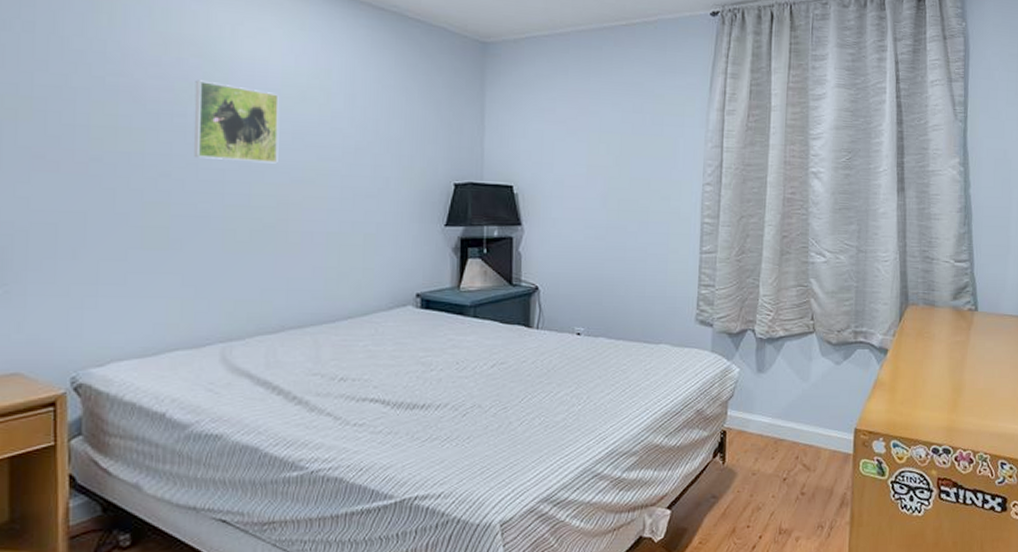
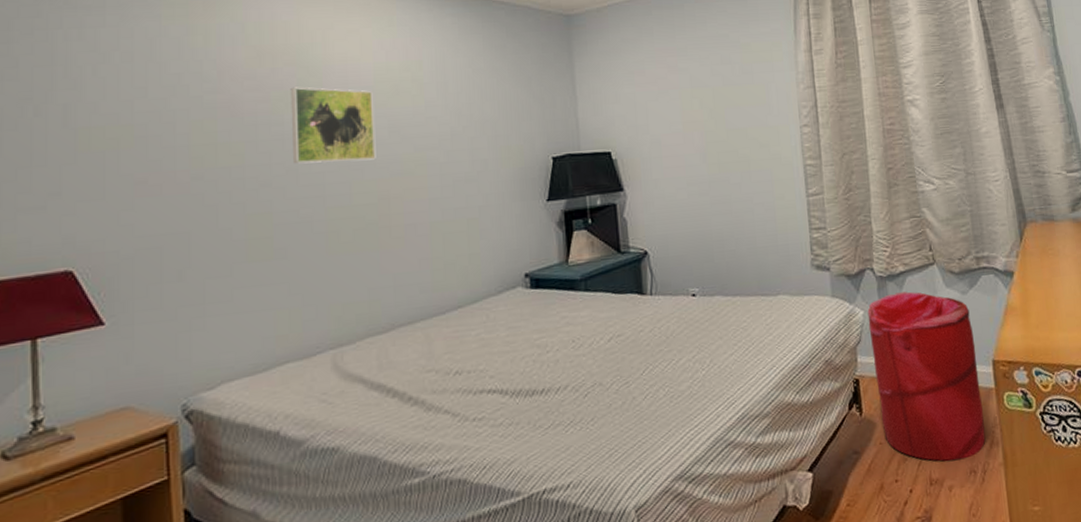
laundry hamper: none [742,355,841,515] -> present [867,291,986,462]

